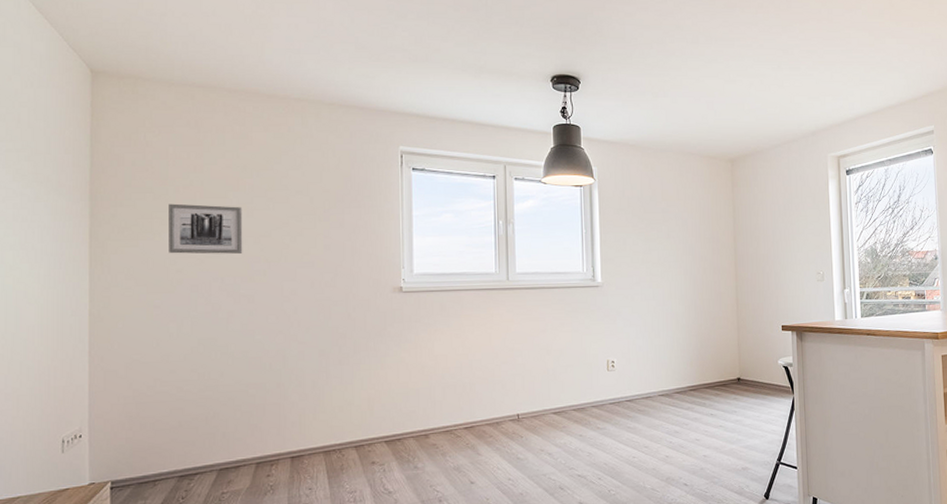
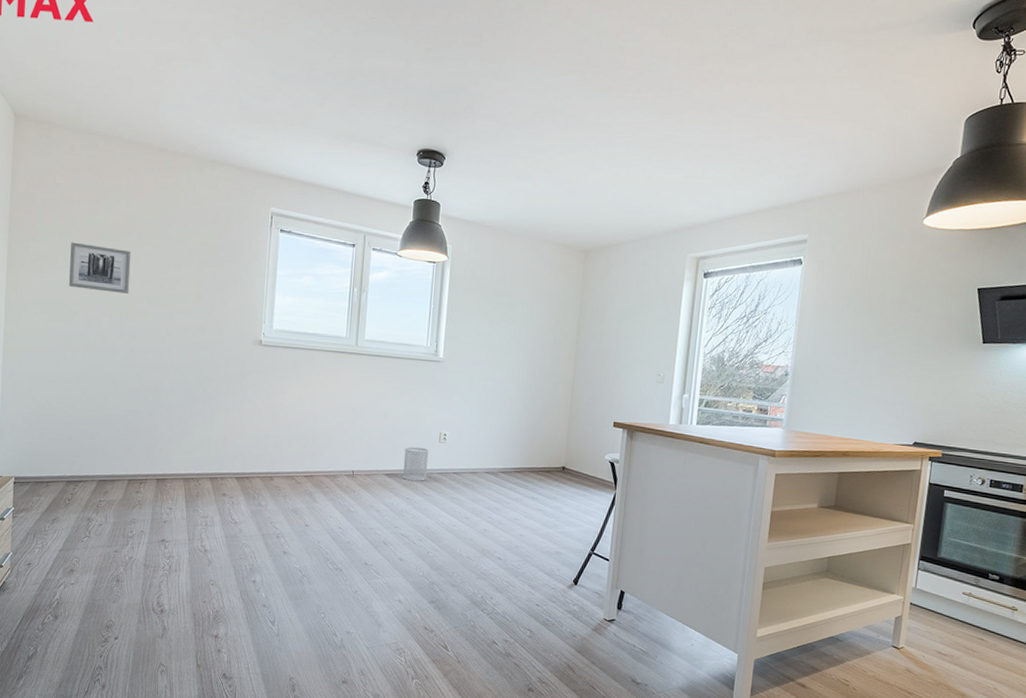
wastebasket: none [571,378,599,416] -> present [402,446,429,481]

